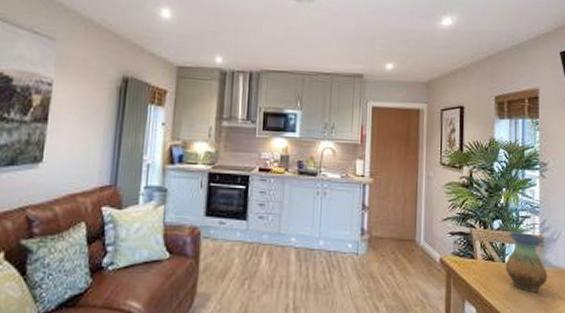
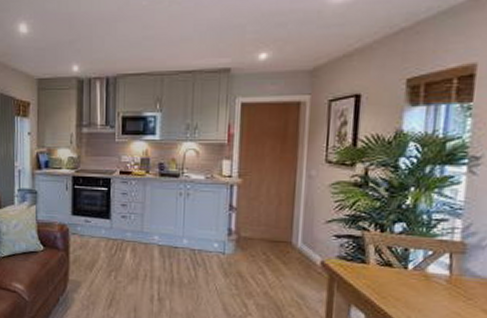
vase: present [505,231,548,292] -> none [407,236,469,303]

